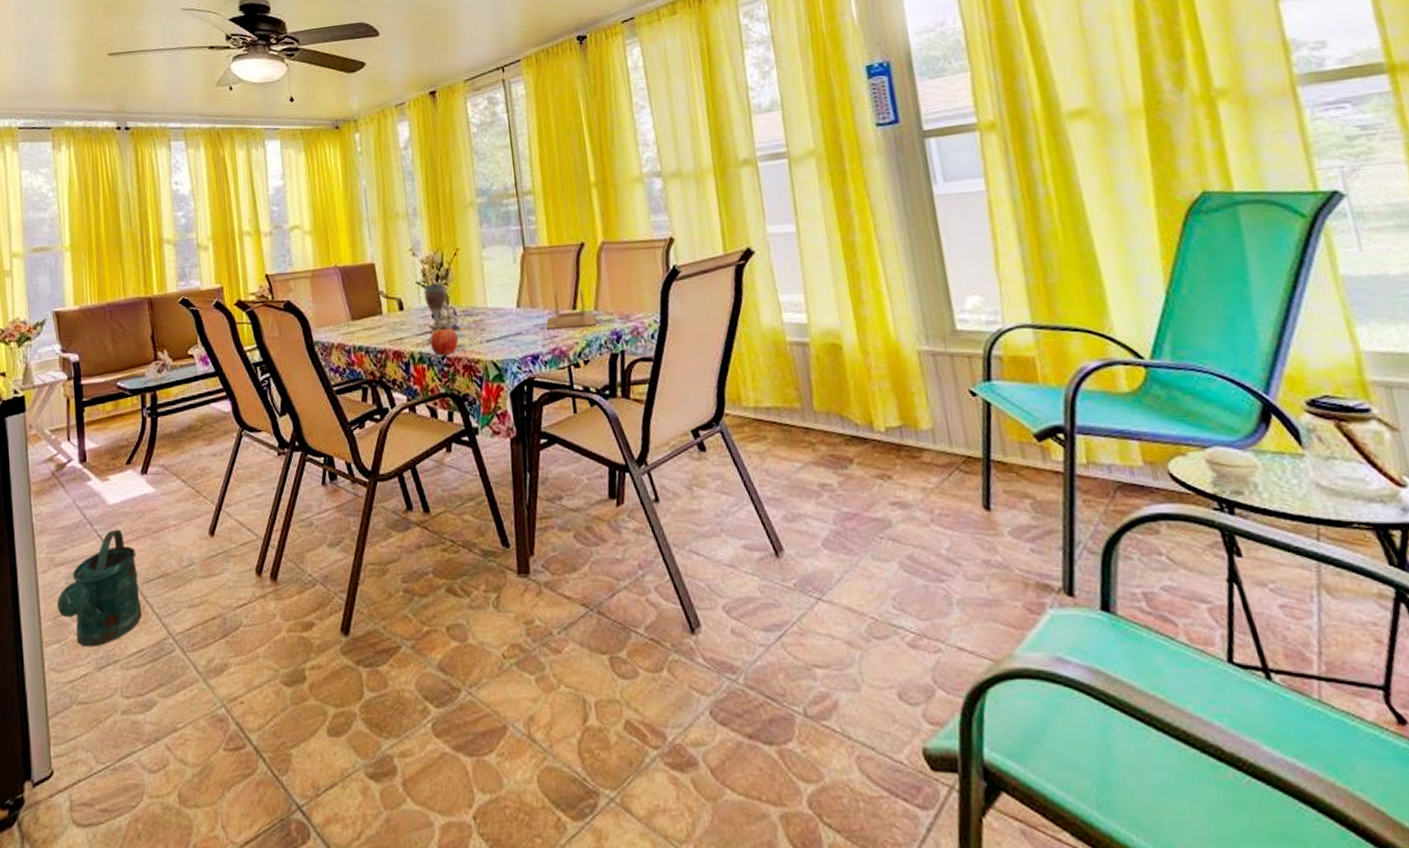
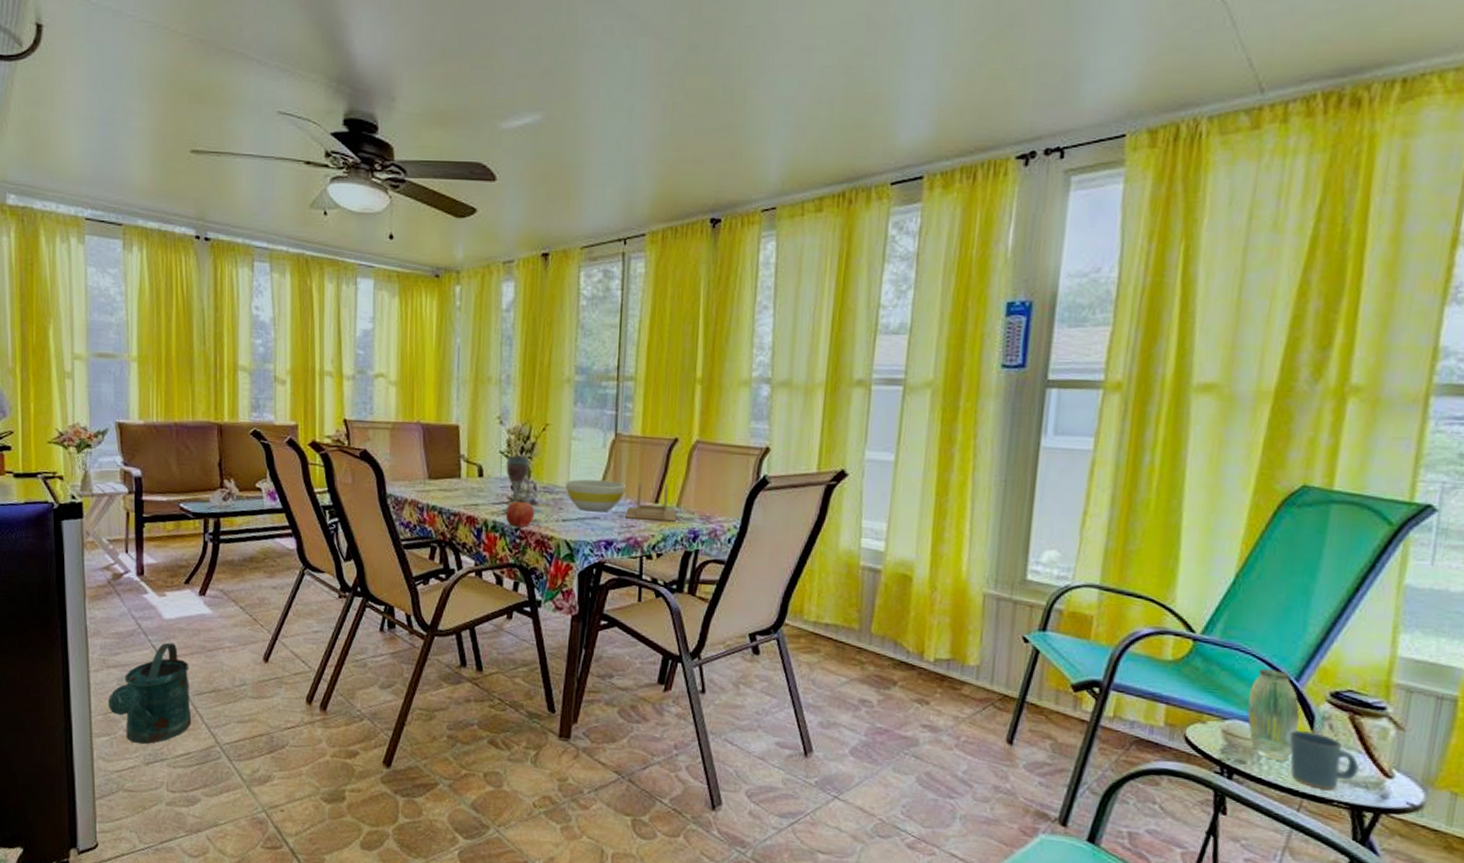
bowl: none [483,294,543,329] -> present [565,479,626,512]
vase: none [1220,385,1289,486] -> present [1247,669,1300,761]
mug: none [1278,448,1367,511] -> present [1289,730,1359,790]

